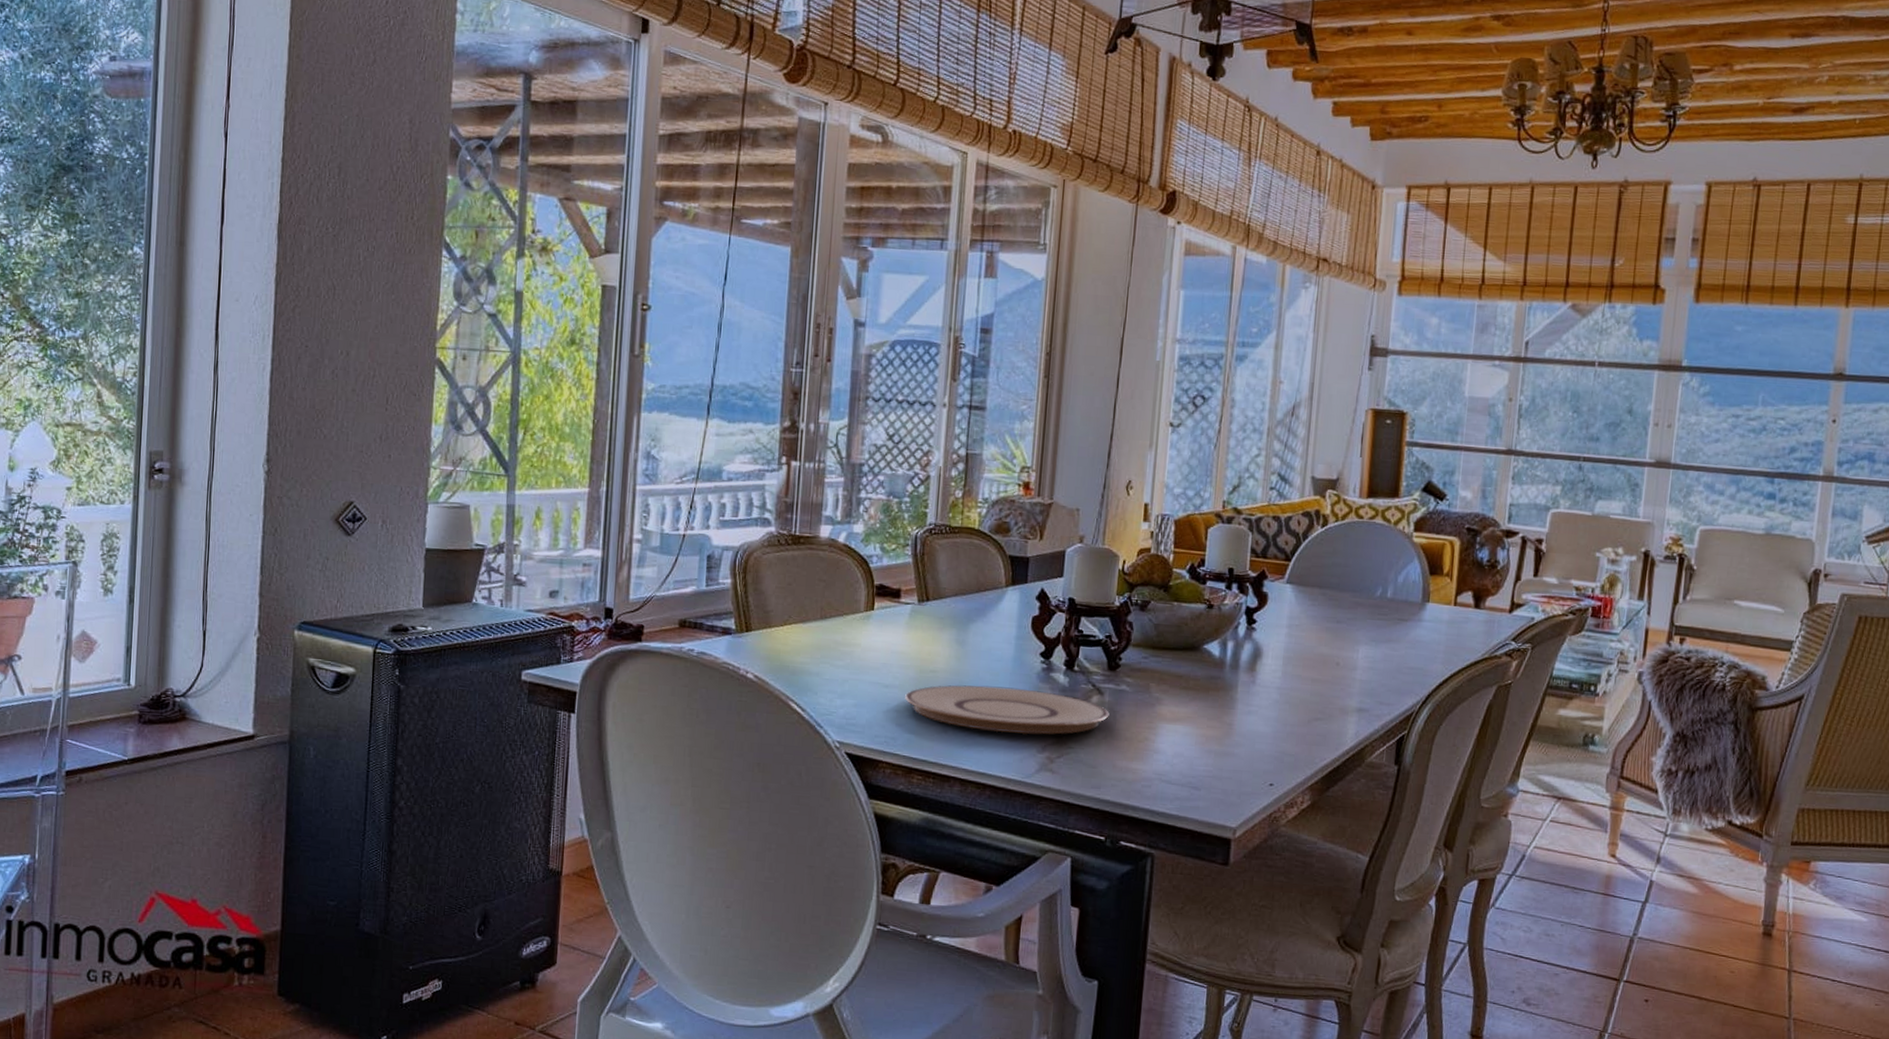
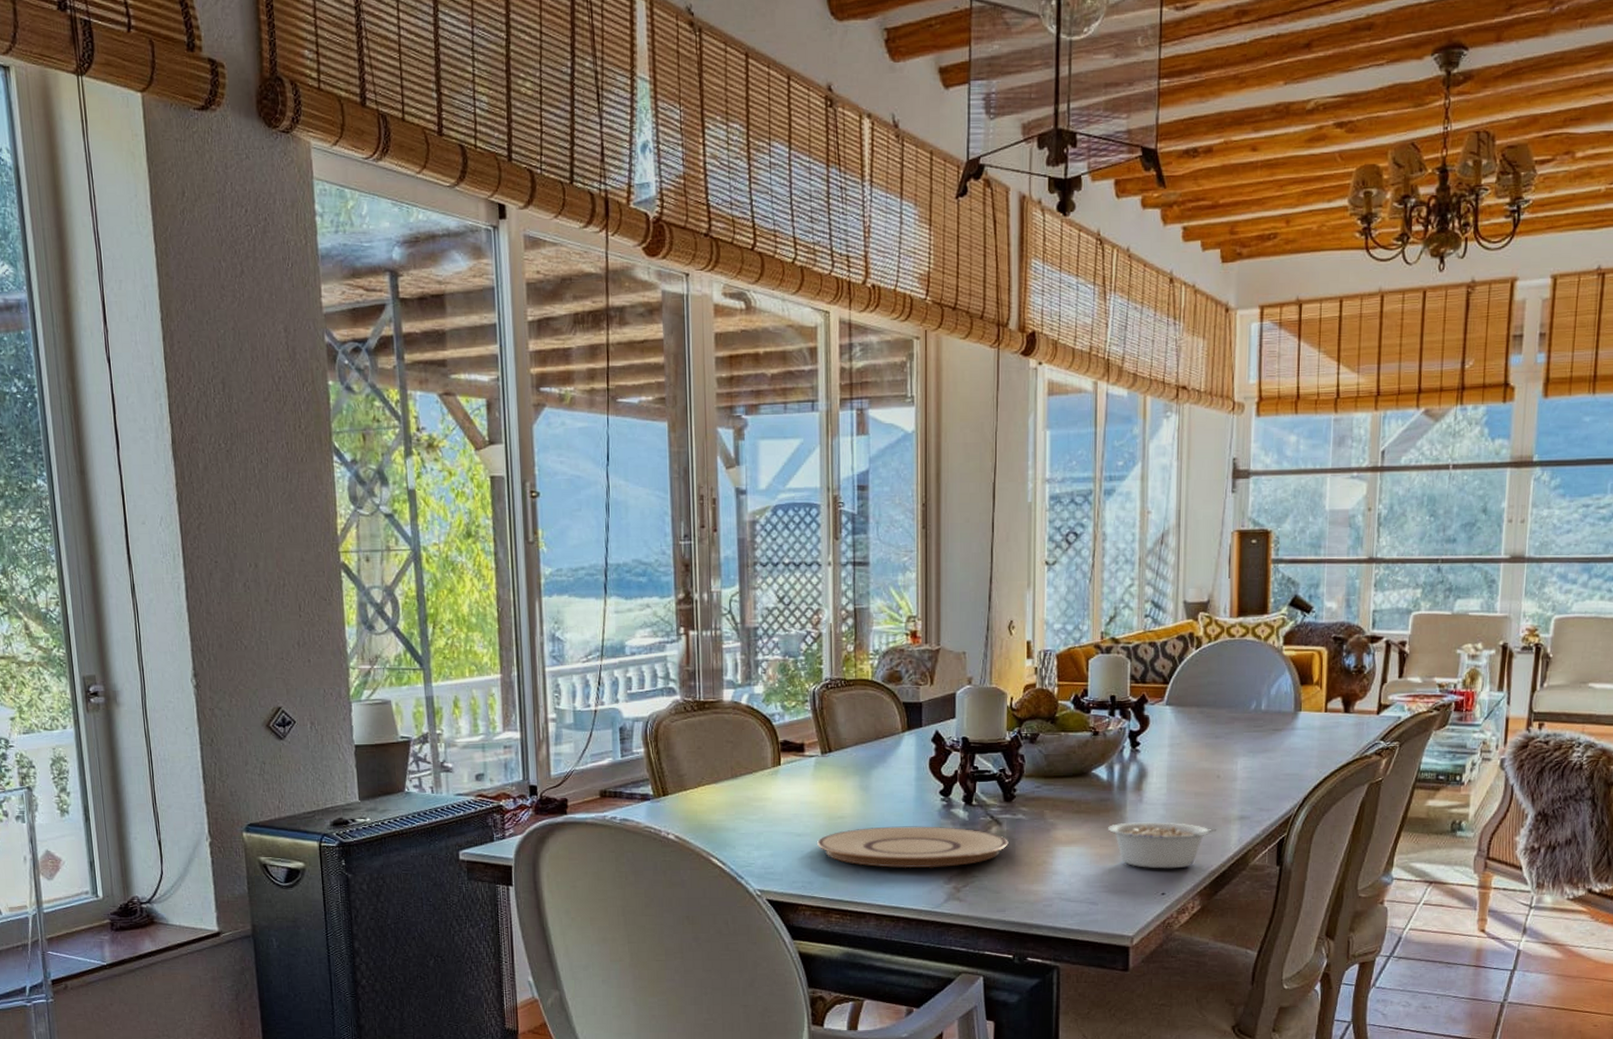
legume: none [1217,704,1333,759] -> present [1108,822,1217,869]

